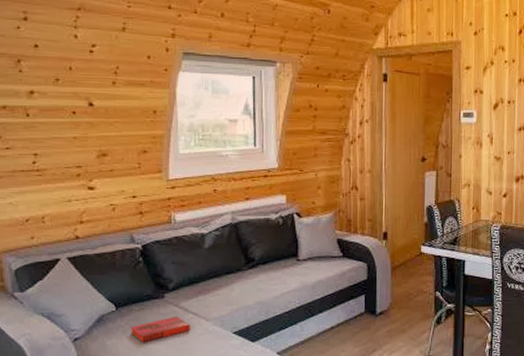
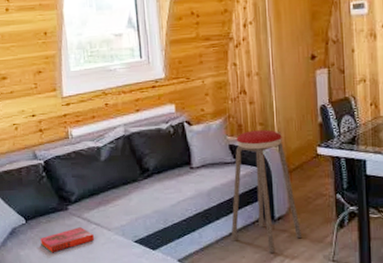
music stool: none [332,226,402,347] -> present [231,130,303,253]

